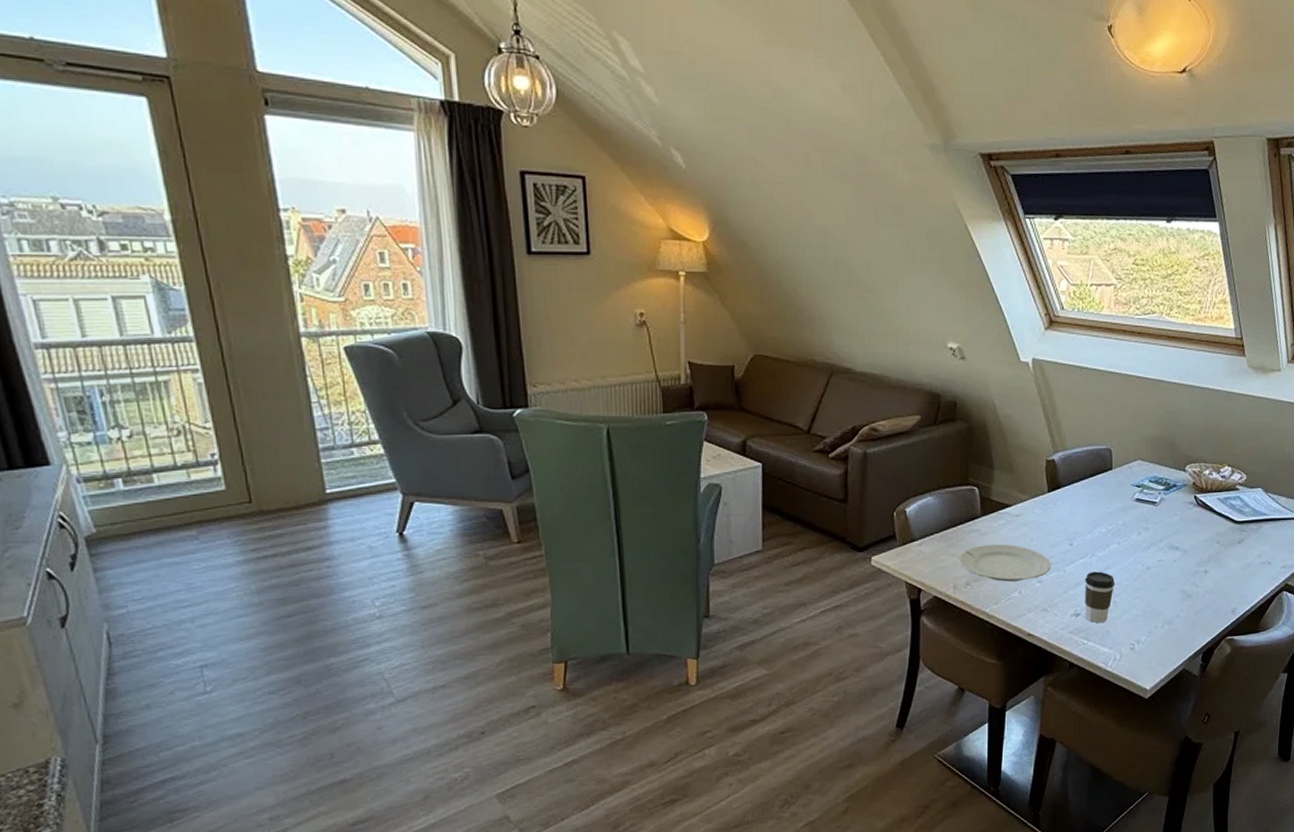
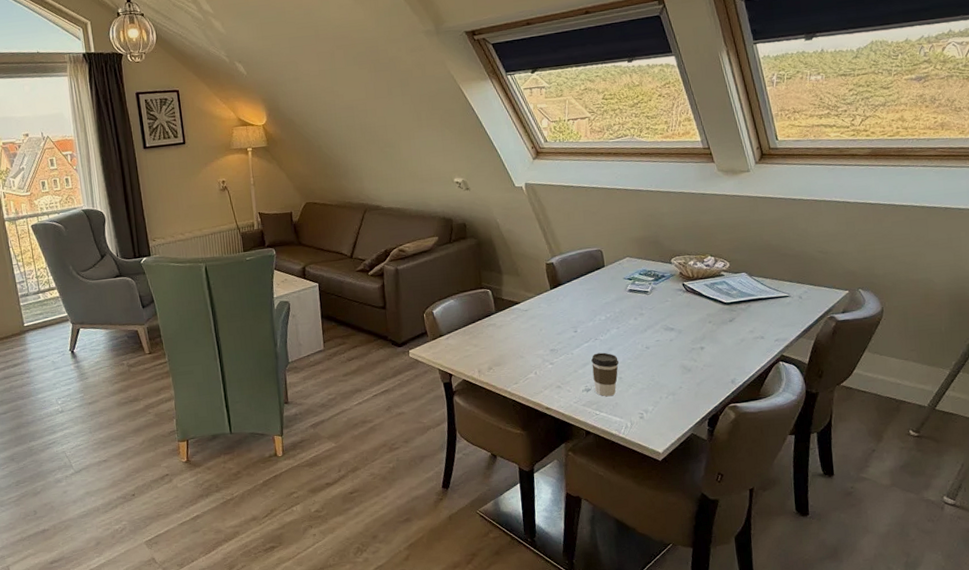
plate: present [957,544,1052,582] -> none [479,334,561,365]

